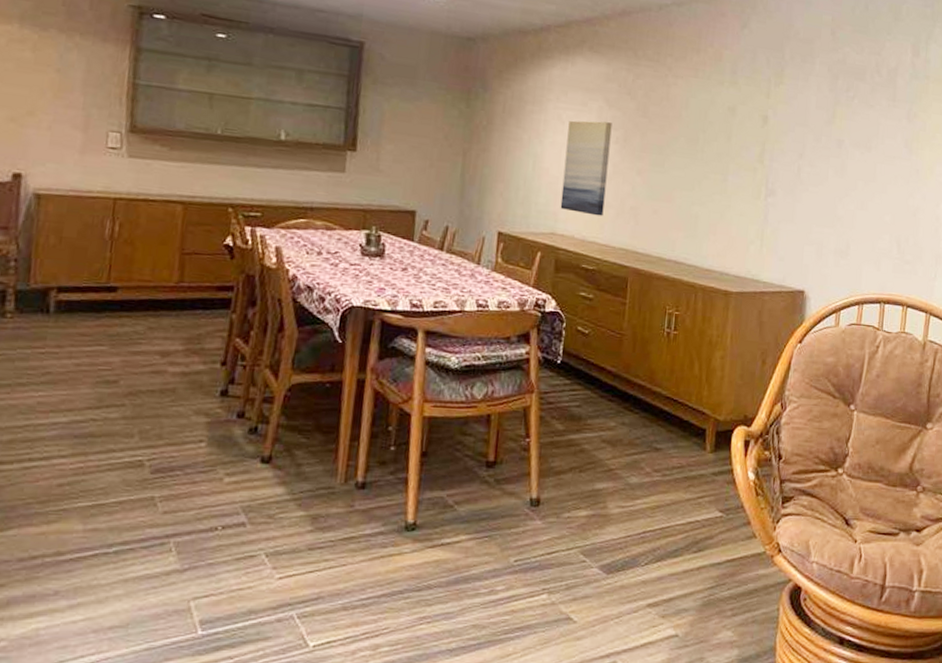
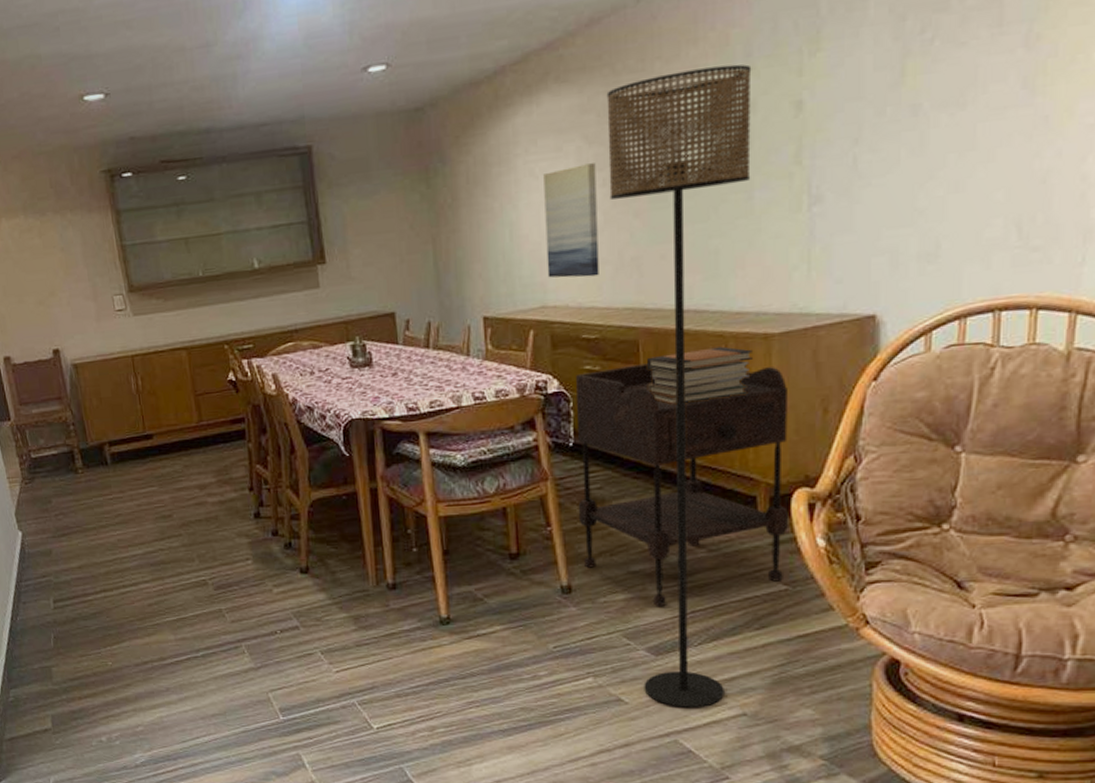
side table: none [555,298,738,525] -> present [575,363,788,606]
floor lamp: none [592,67,736,629] -> present [606,64,752,709]
book stack: none [631,294,715,339] -> present [647,346,753,405]

